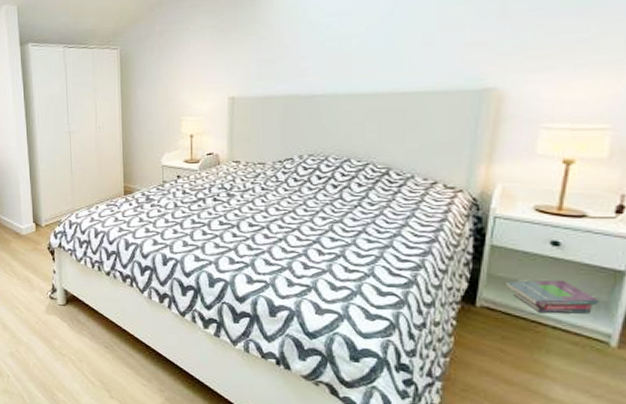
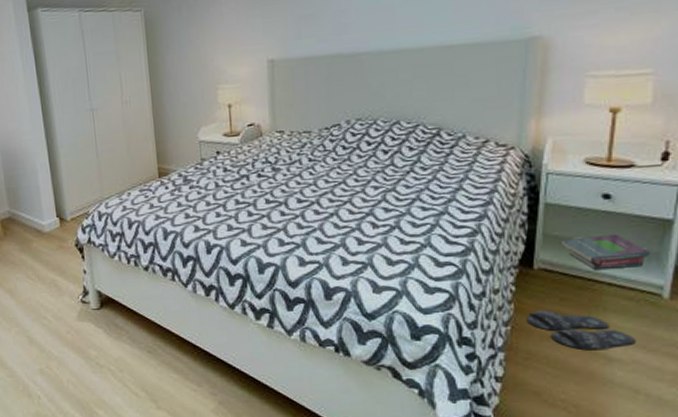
slippers: none [466,345,579,390] -> present [526,310,635,351]

